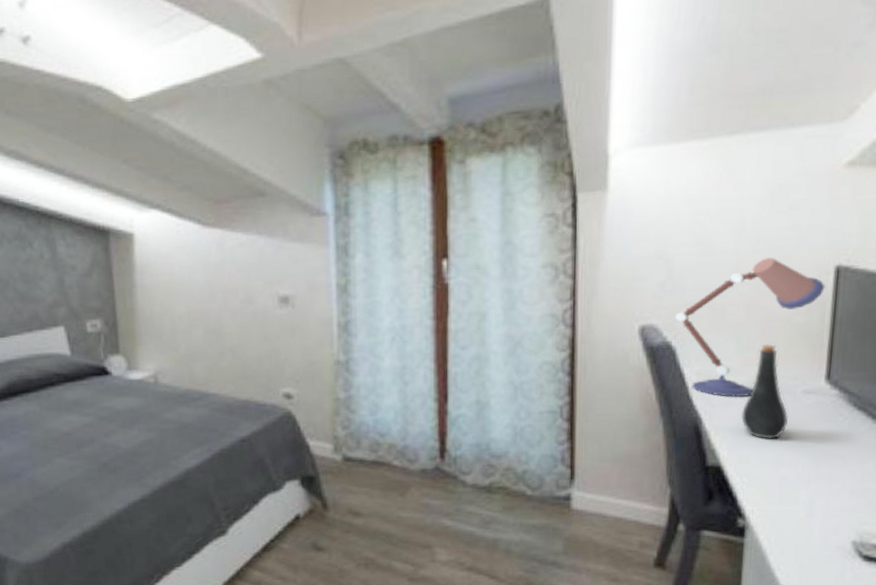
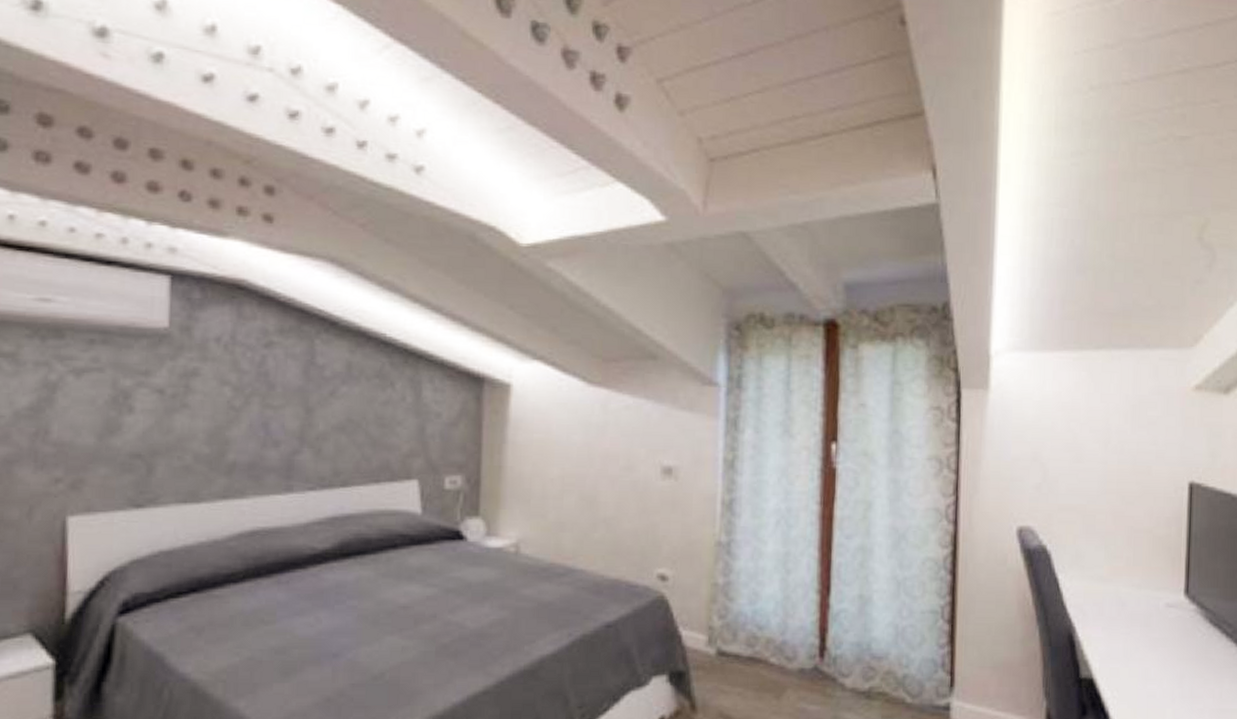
desk lamp: present [675,257,825,398] -> none [1050,469,1181,608]
bottle: present [741,343,788,440] -> none [1111,554,1153,654]

